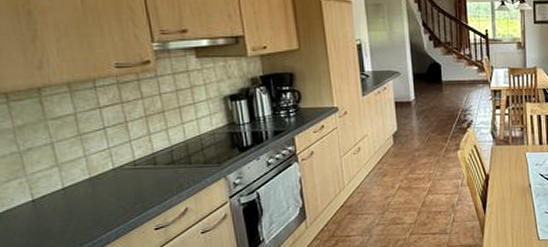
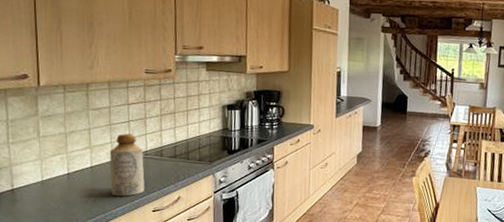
bottle: none [84,142,140,218] -> present [109,133,145,196]

